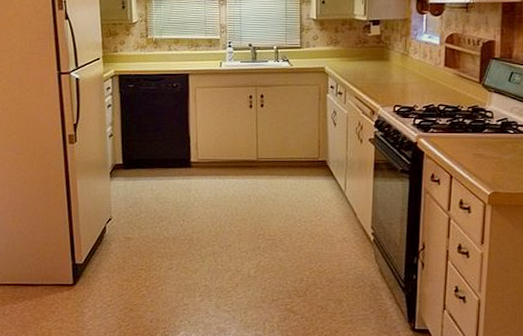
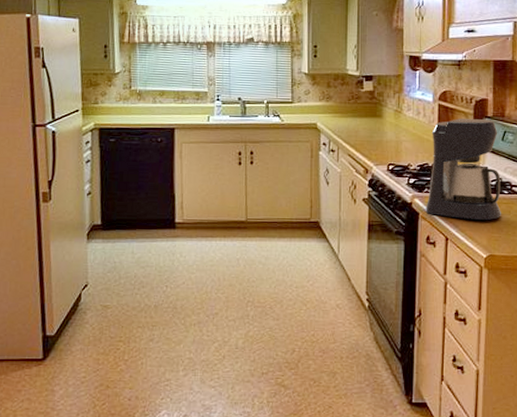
coffee maker: none [431,60,507,159] -> present [425,119,501,221]

